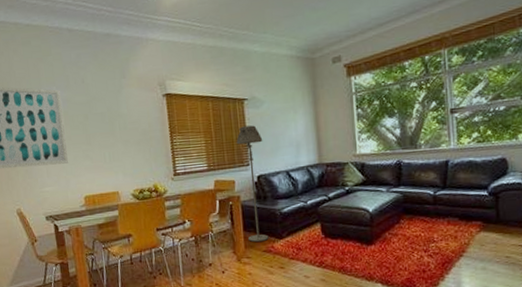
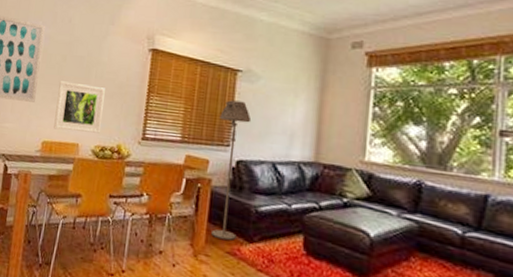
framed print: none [87,137,135,183] -> present [53,81,105,133]

